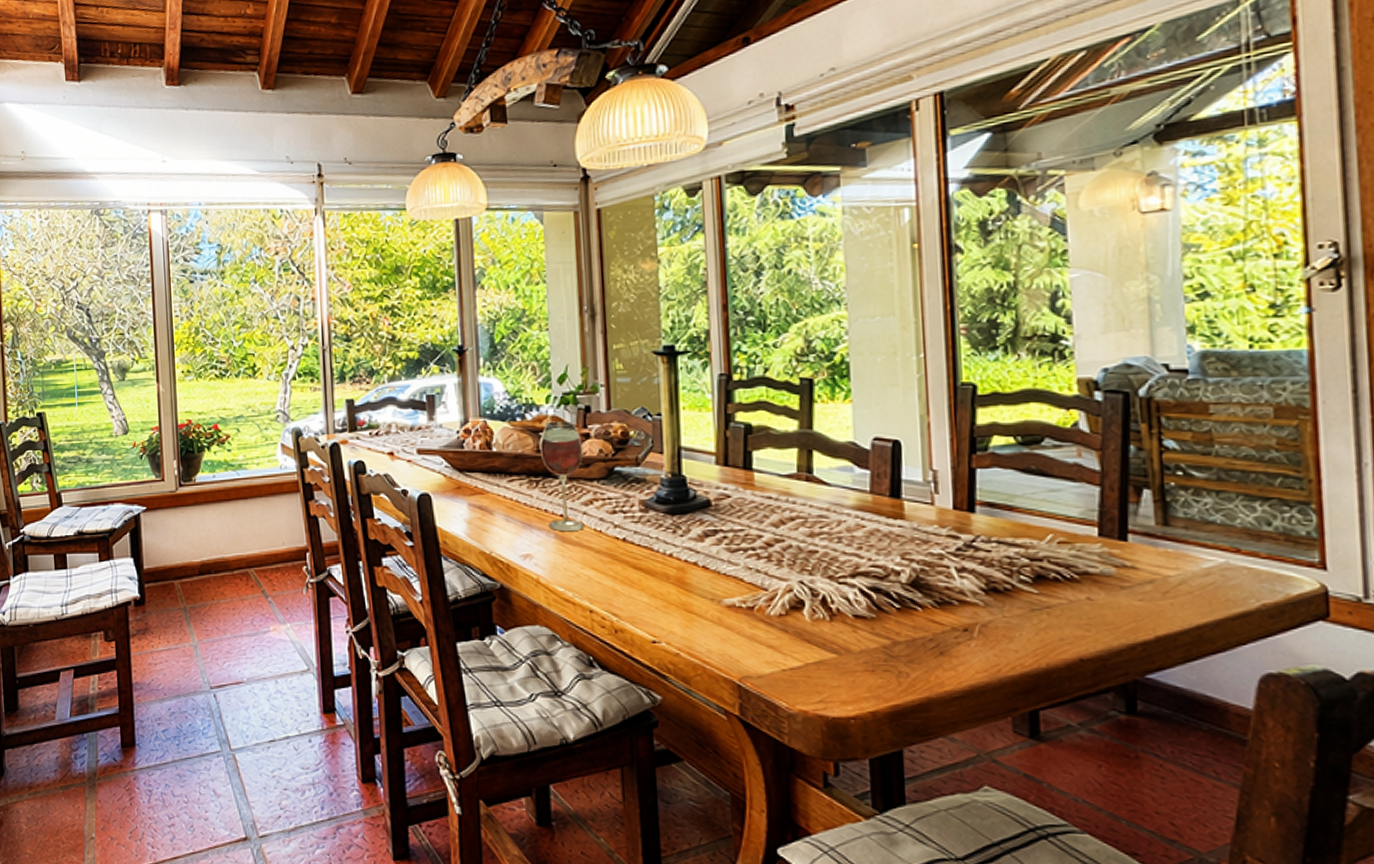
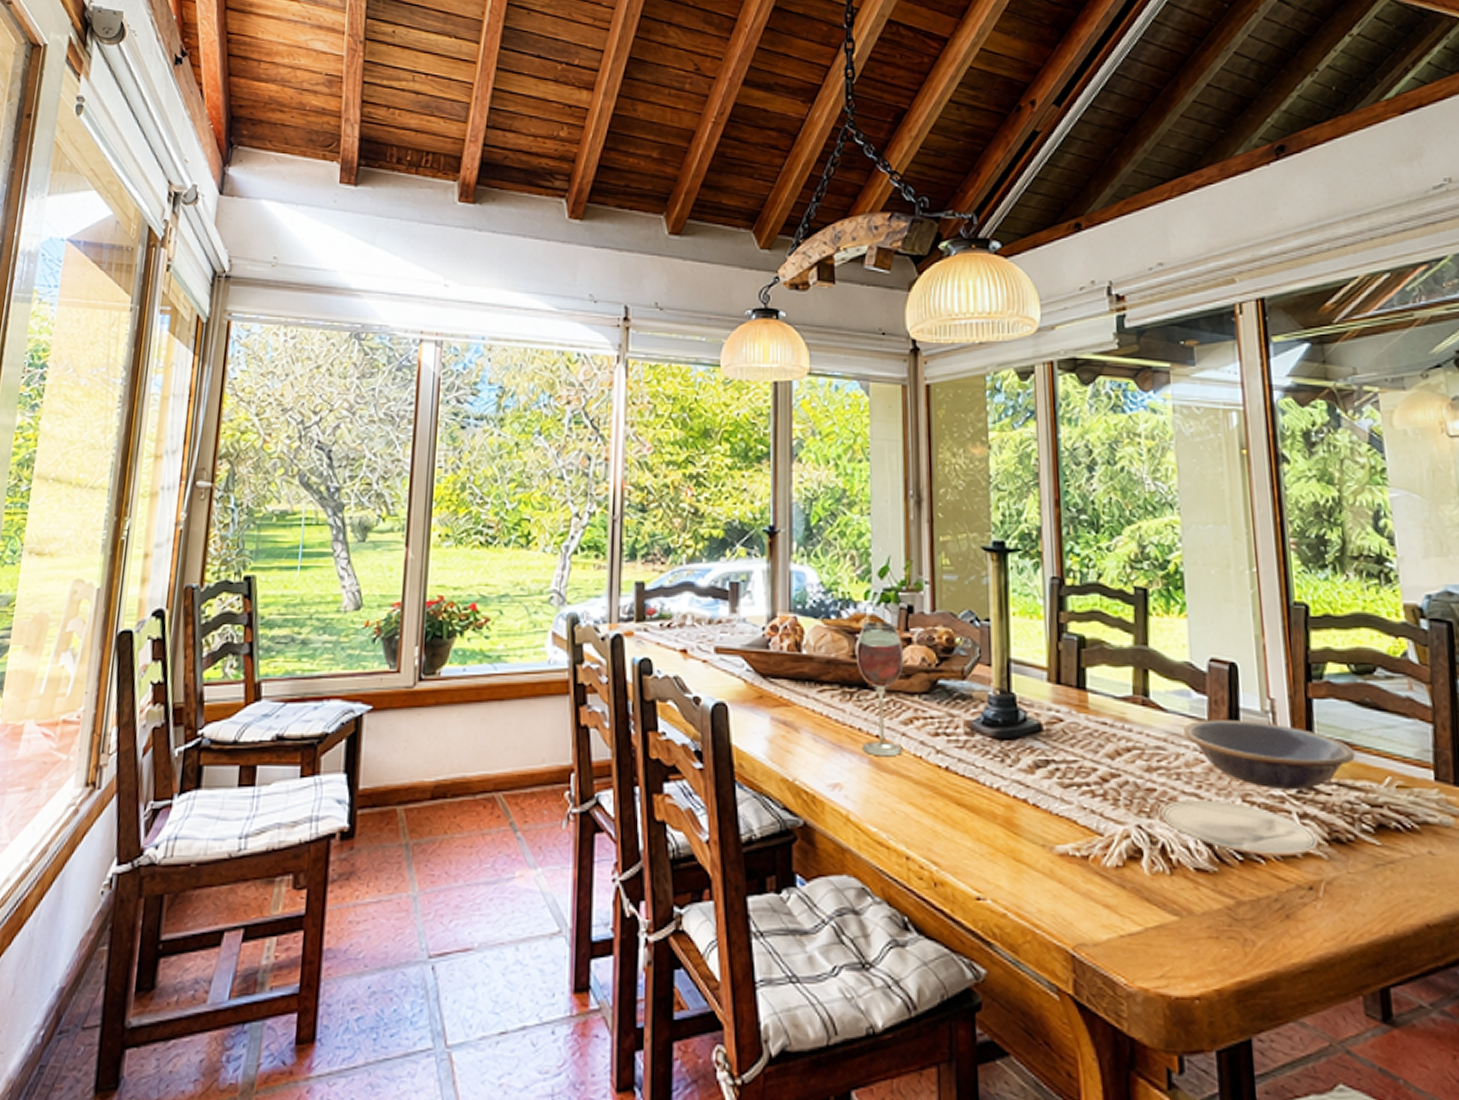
plate: none [823,558,974,605] -> present [1162,799,1318,857]
bowl: none [846,490,1017,549] -> present [1184,720,1355,791]

